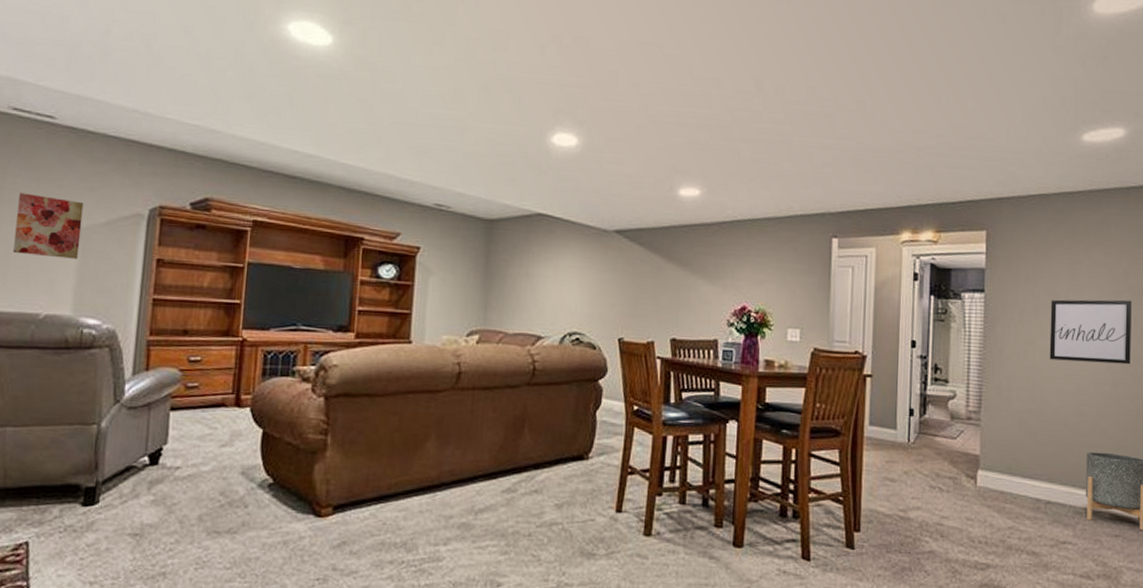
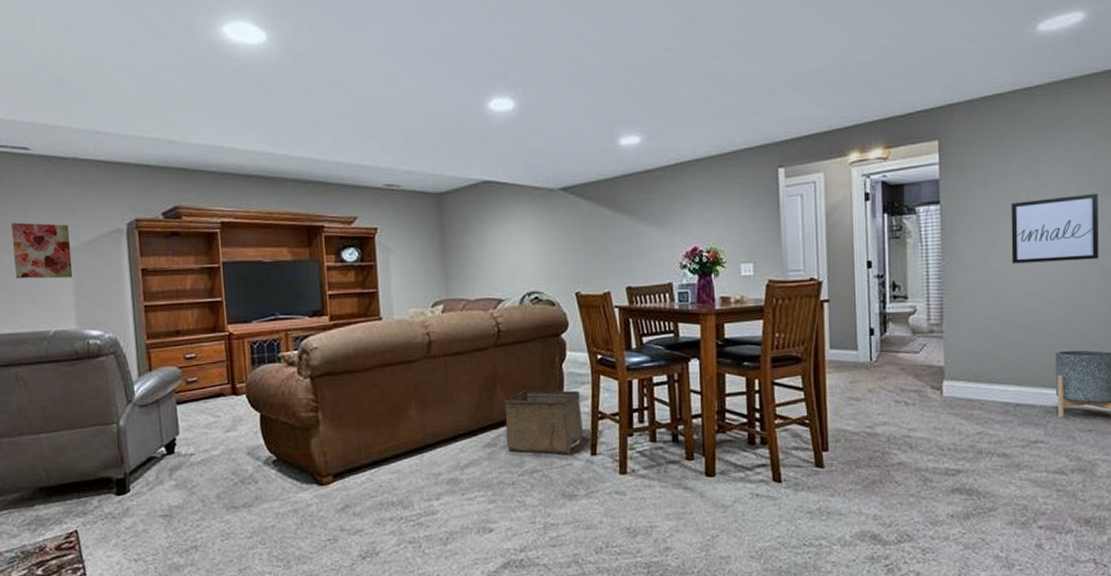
storage bin: none [527,436,611,508] -> present [504,390,583,454]

